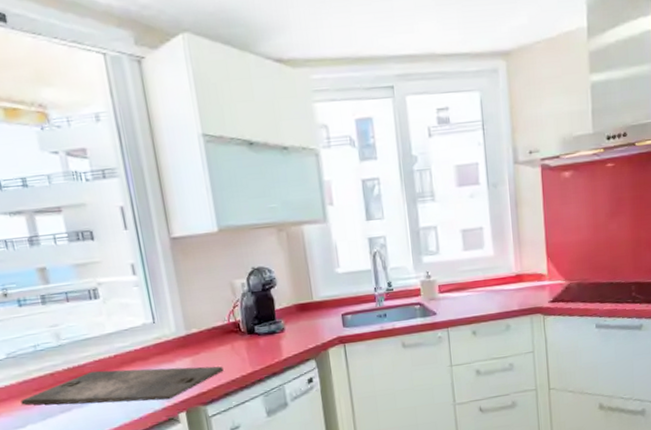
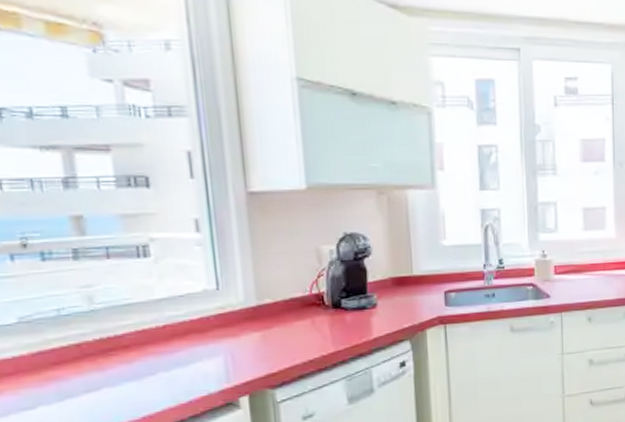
cutting board: present [20,366,224,405] -> none [32,343,300,383]

